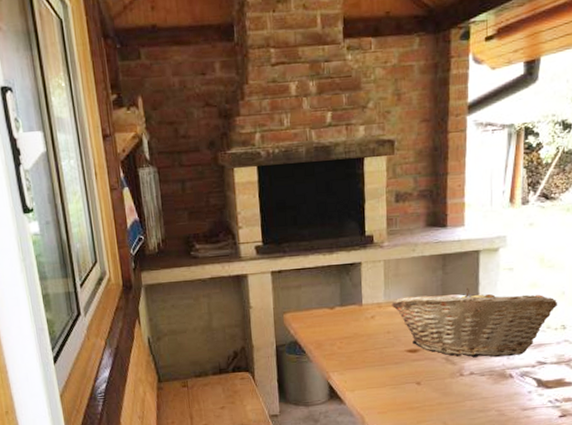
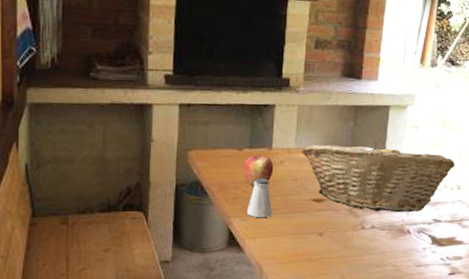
apple: none [336,311,366,341] -> present [243,155,274,185]
saltshaker: none [343,333,369,372] -> present [246,178,273,218]

